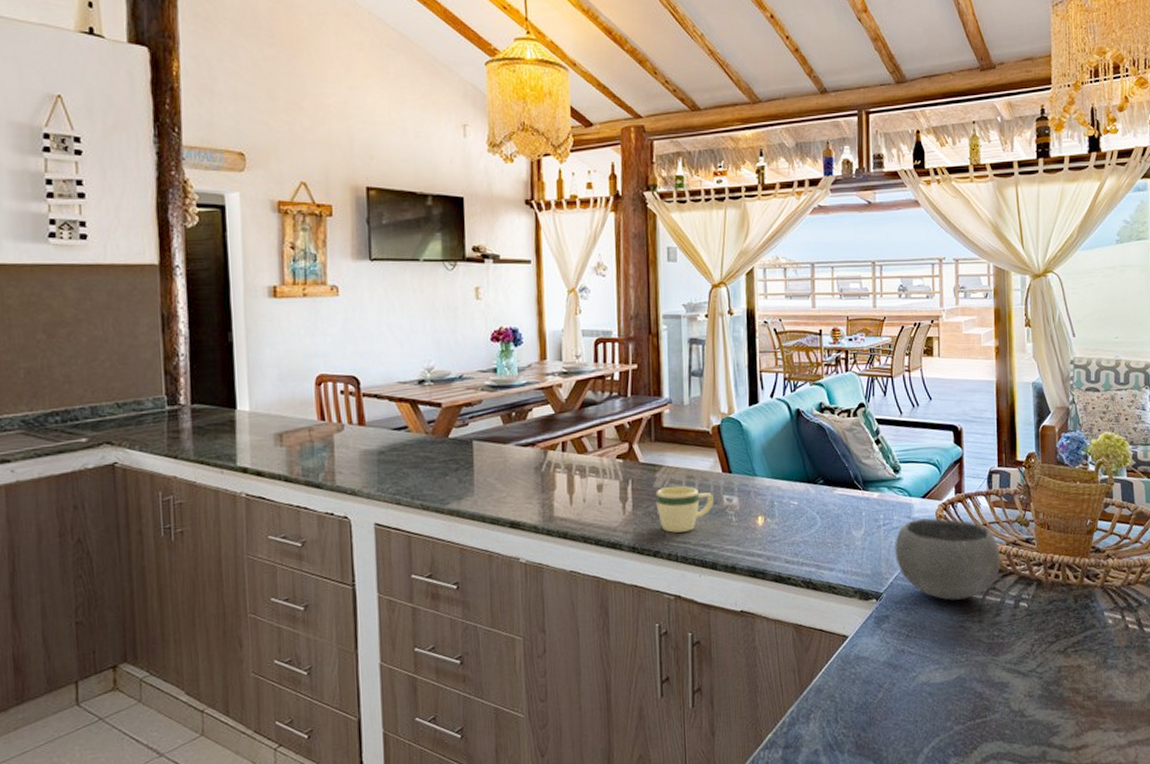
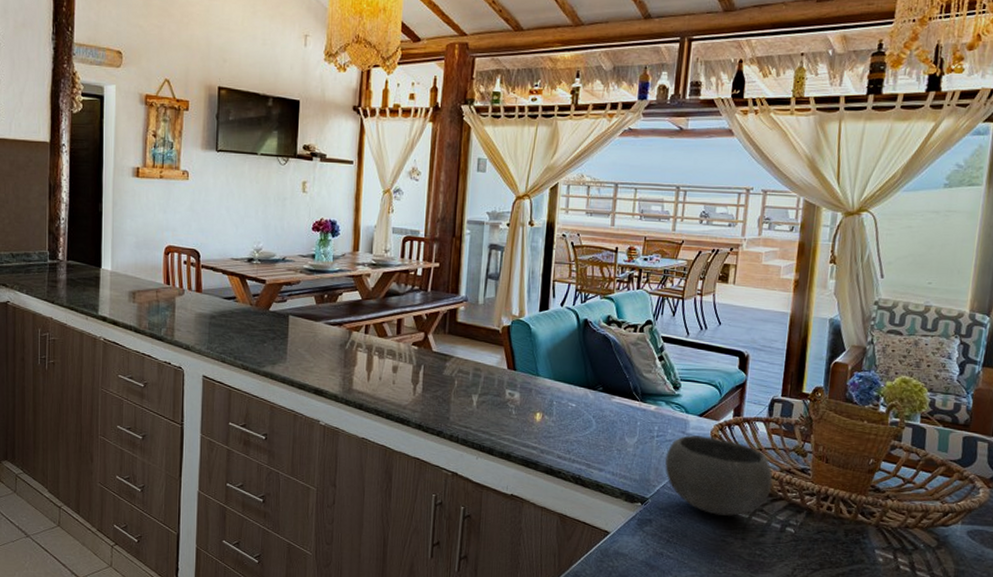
mug: present [656,485,714,533] -> none [443,375,497,418]

